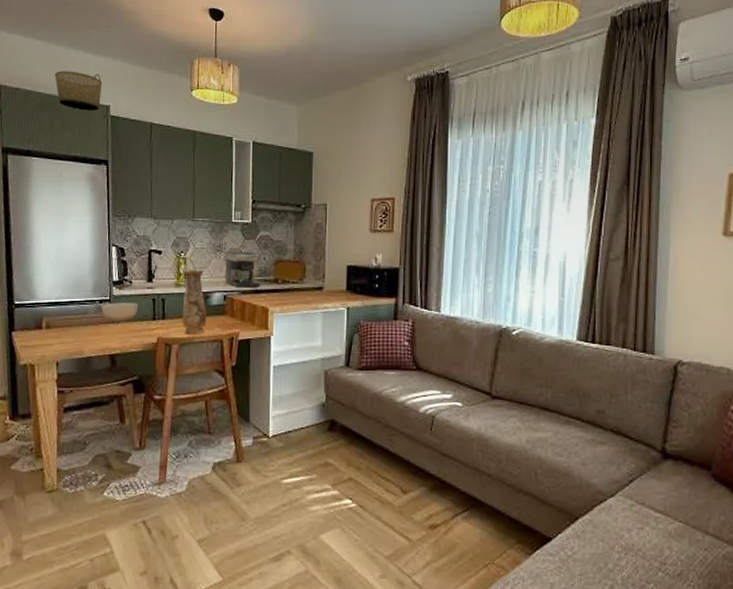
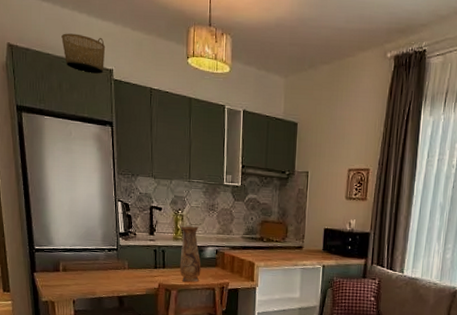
bowl: present [101,302,139,323] -> none [110,251,142,270]
coffee maker: present [226,252,261,288] -> none [218,211,248,245]

